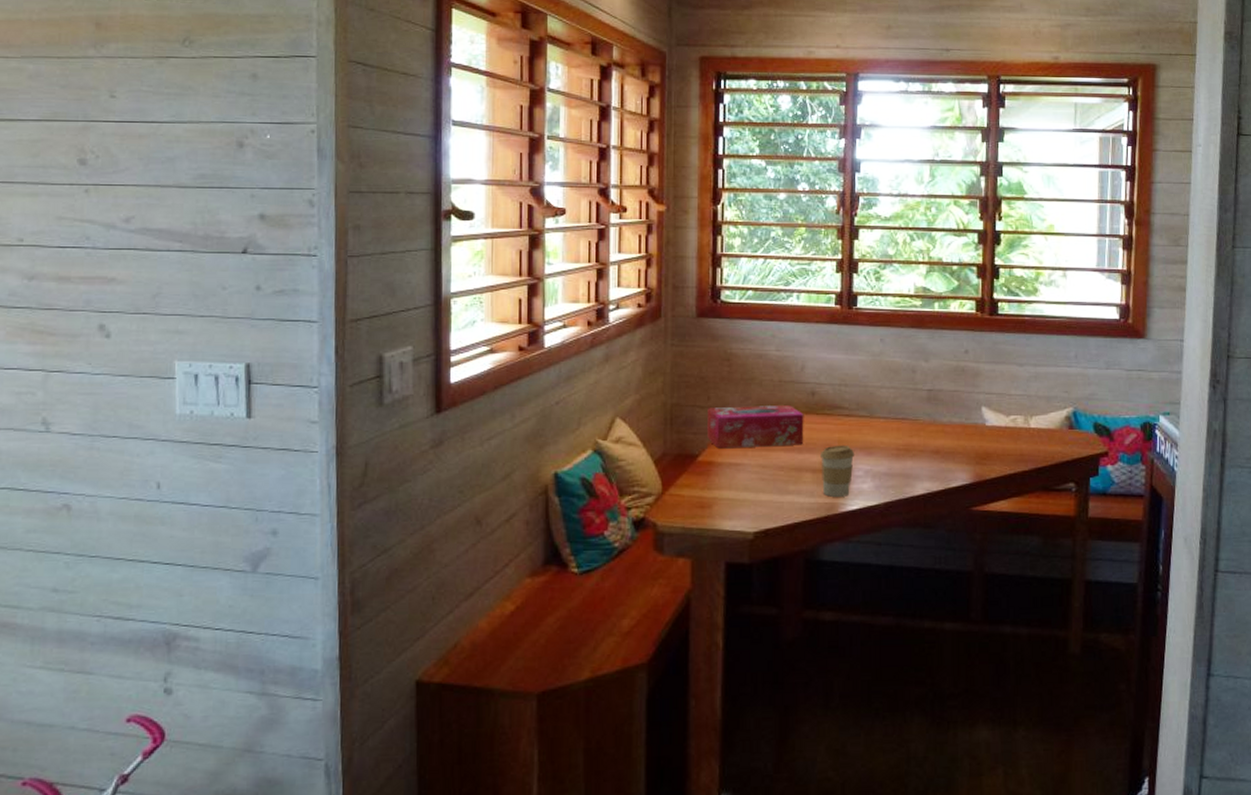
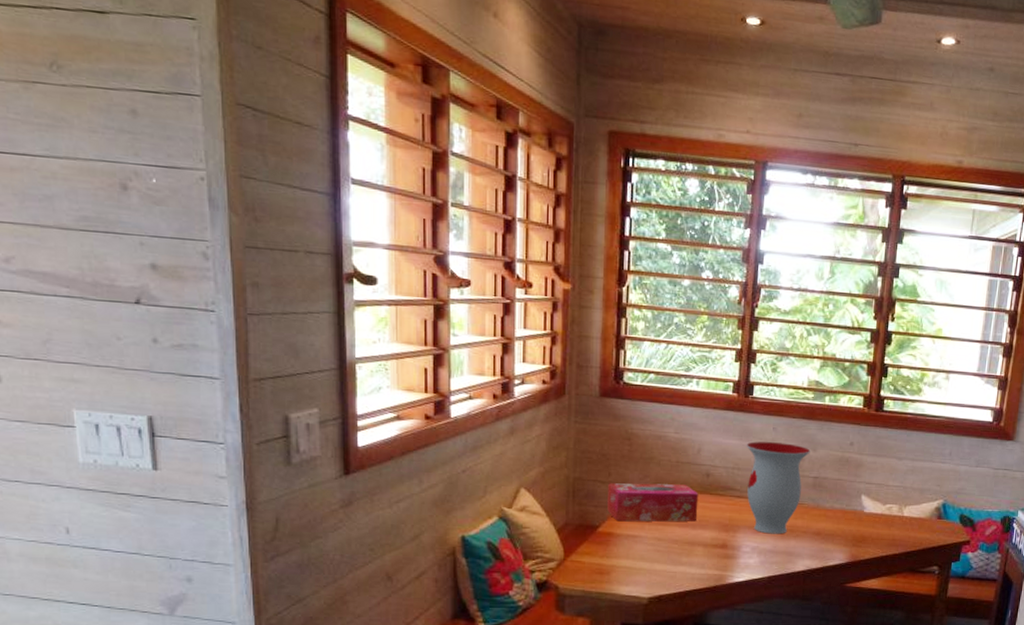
coffee cup: present [820,445,854,497] -> none [712,523,743,570]
vase: none [852,355,922,455] -> present [746,441,811,534]

